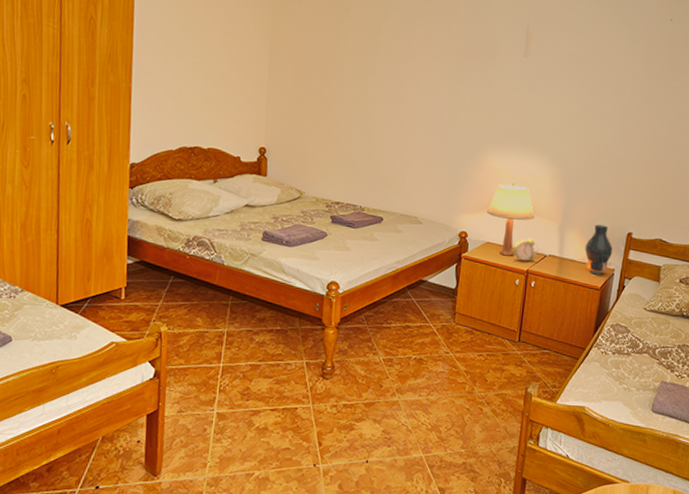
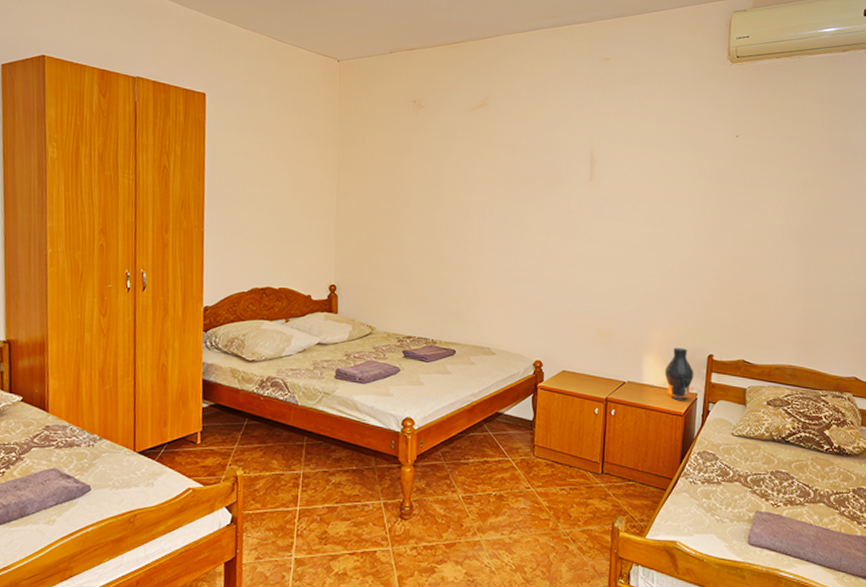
table lamp: present [487,183,535,256] -> none [561,309,610,384]
alarm clock: present [511,238,539,262] -> none [588,364,617,390]

